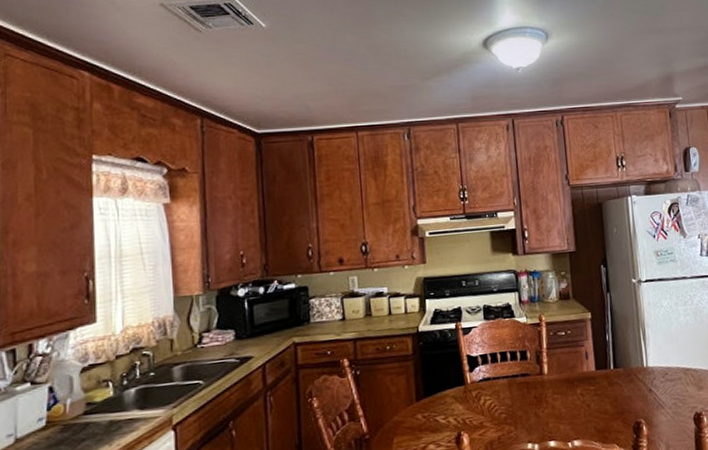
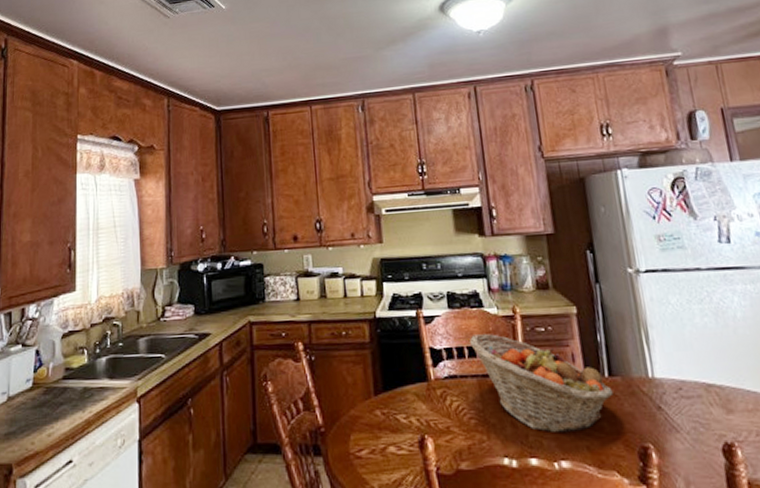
fruit basket: none [502,340,617,419] -> present [470,334,613,433]

